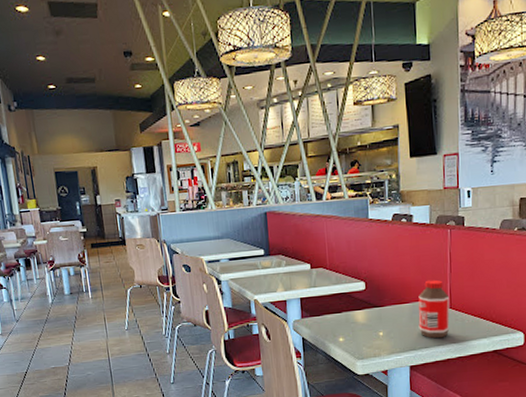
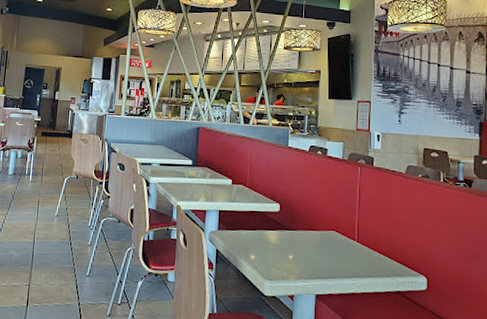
bottle: present [418,279,450,338] -> none [327,211,357,271]

